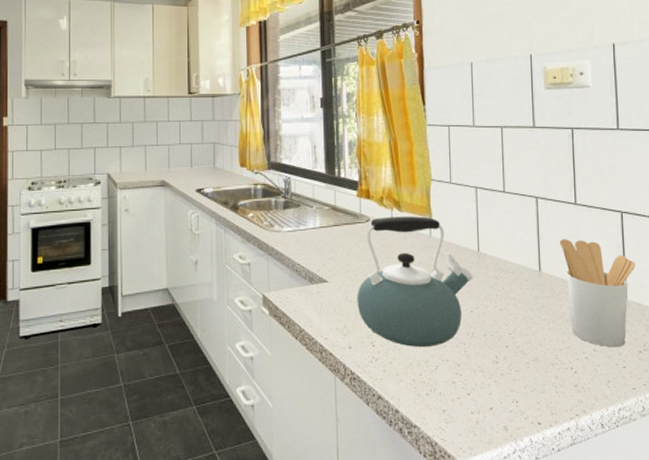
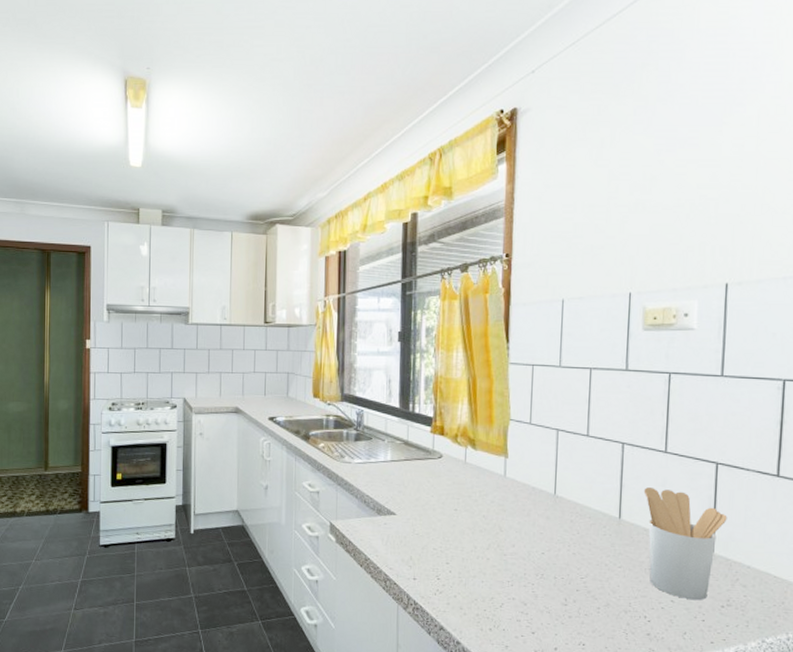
kettle: present [357,216,474,348] -> none [424,454,548,585]

